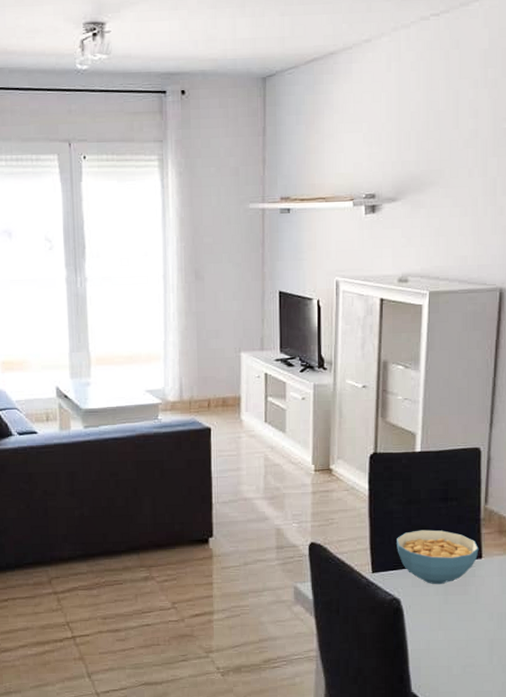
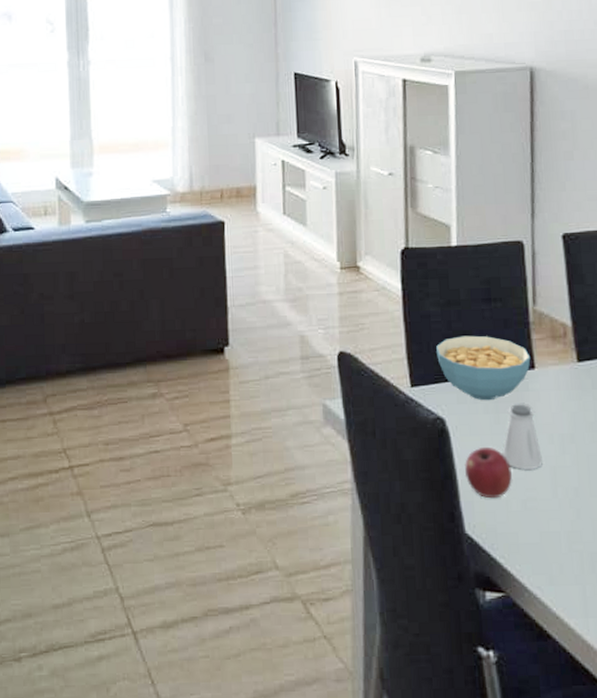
apple: none [414,622,456,665] -> present [464,446,513,499]
saltshaker: none [448,588,482,642] -> present [502,404,542,471]

